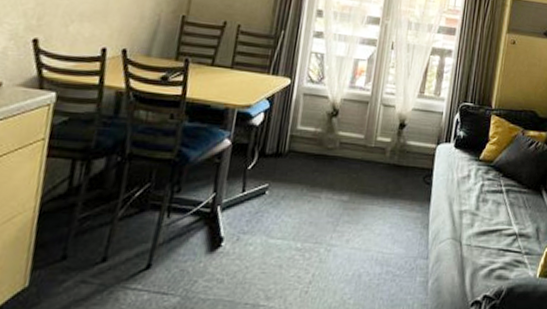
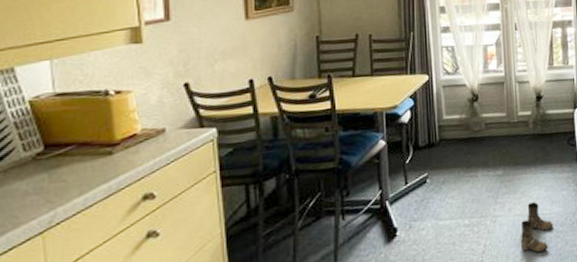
boots: none [351,237,391,295] -> present [520,202,553,253]

